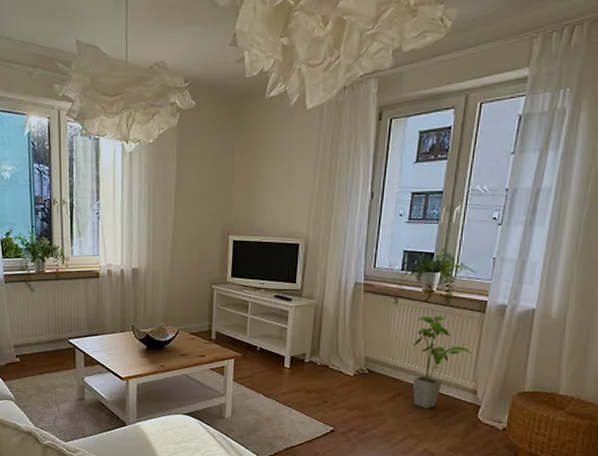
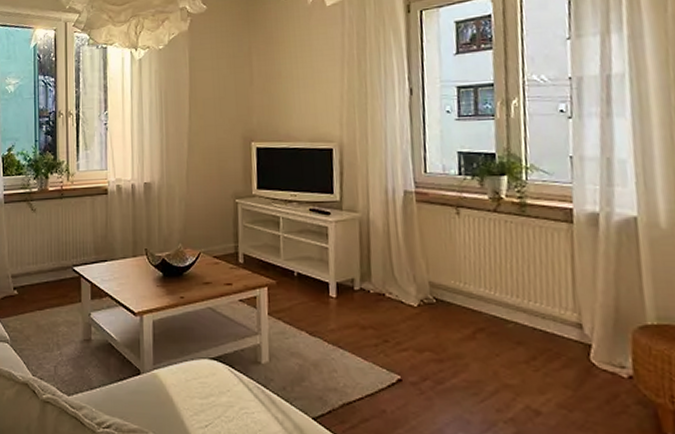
house plant: present [412,316,472,409] -> none [487,228,567,349]

